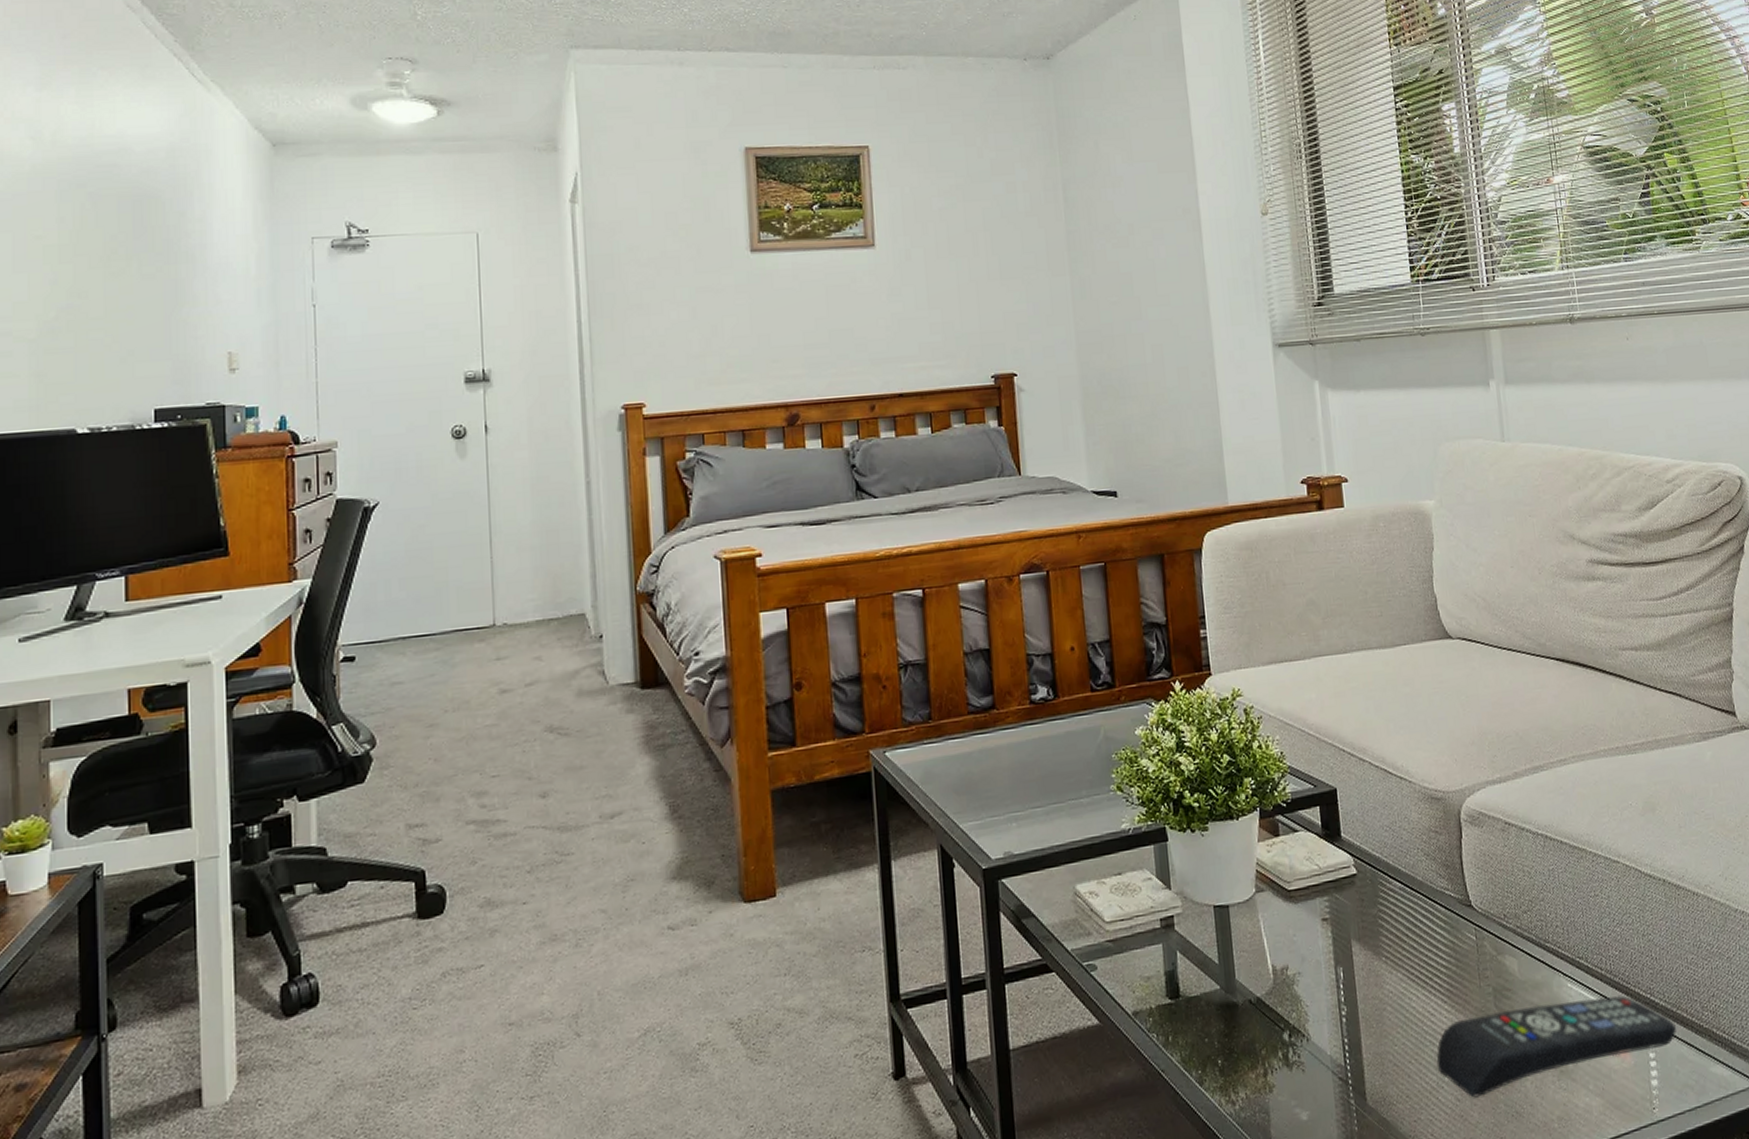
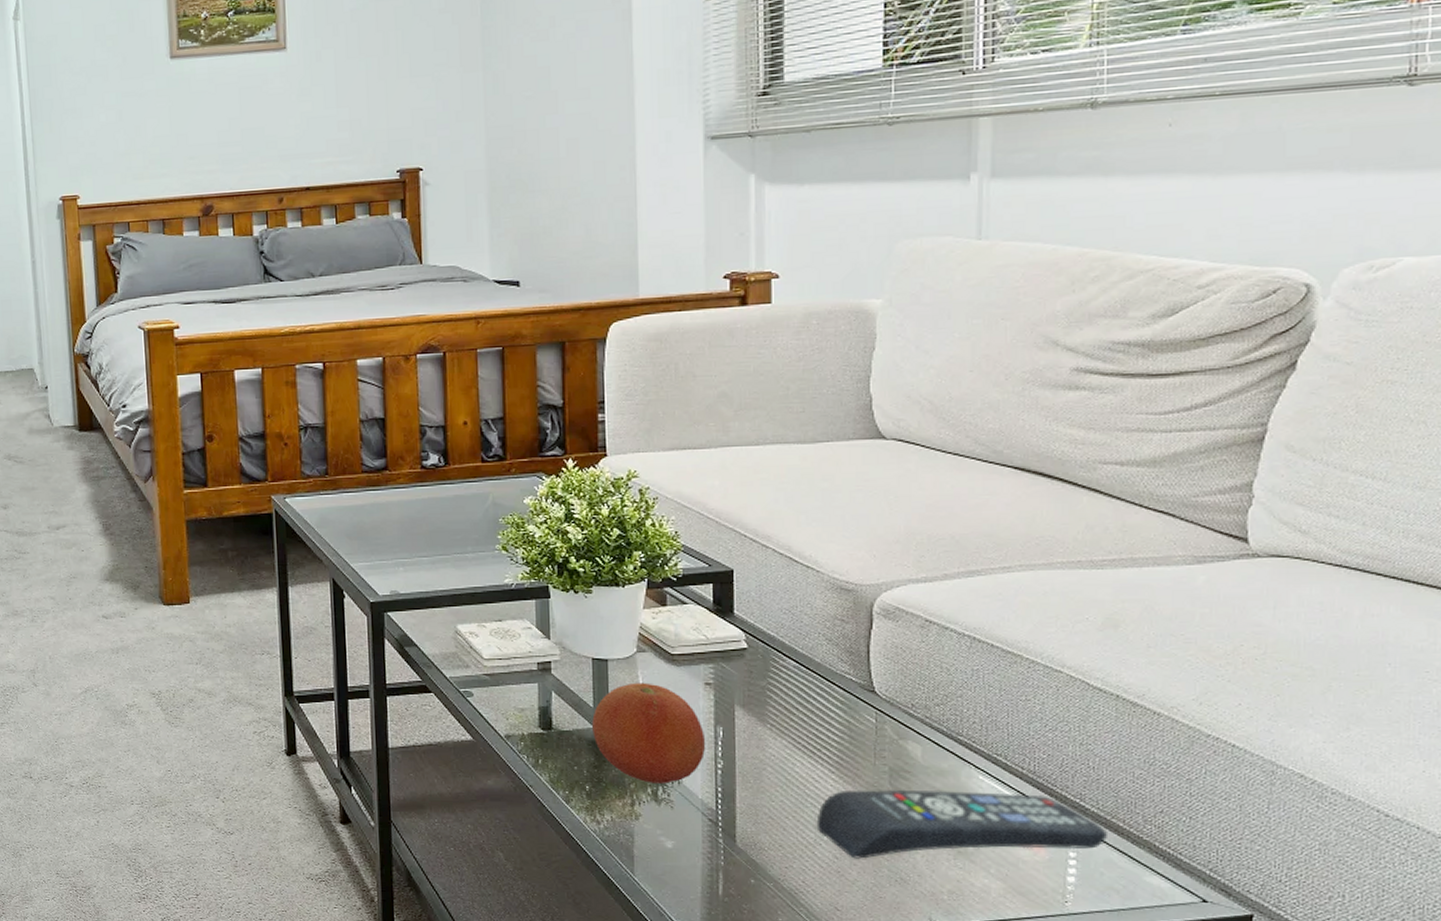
fruit: none [1218,926,1330,1046] -> present [592,682,706,784]

